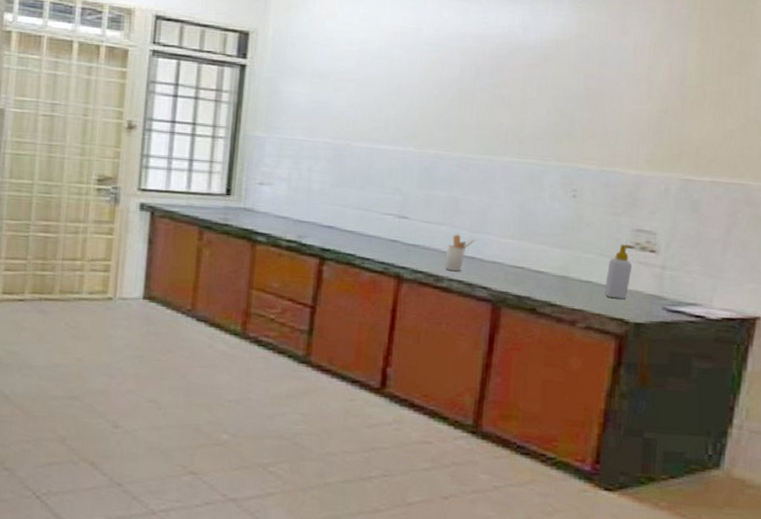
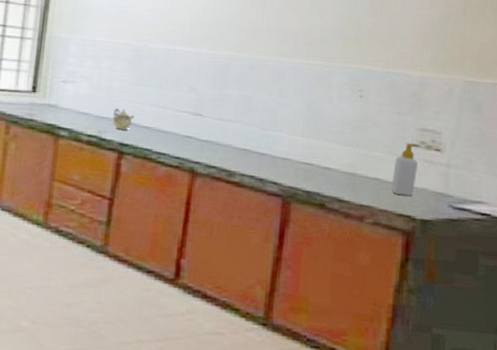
teapot: none [313,211,336,235] -> present [112,108,134,130]
utensil holder: present [445,234,475,272] -> none [237,131,266,167]

